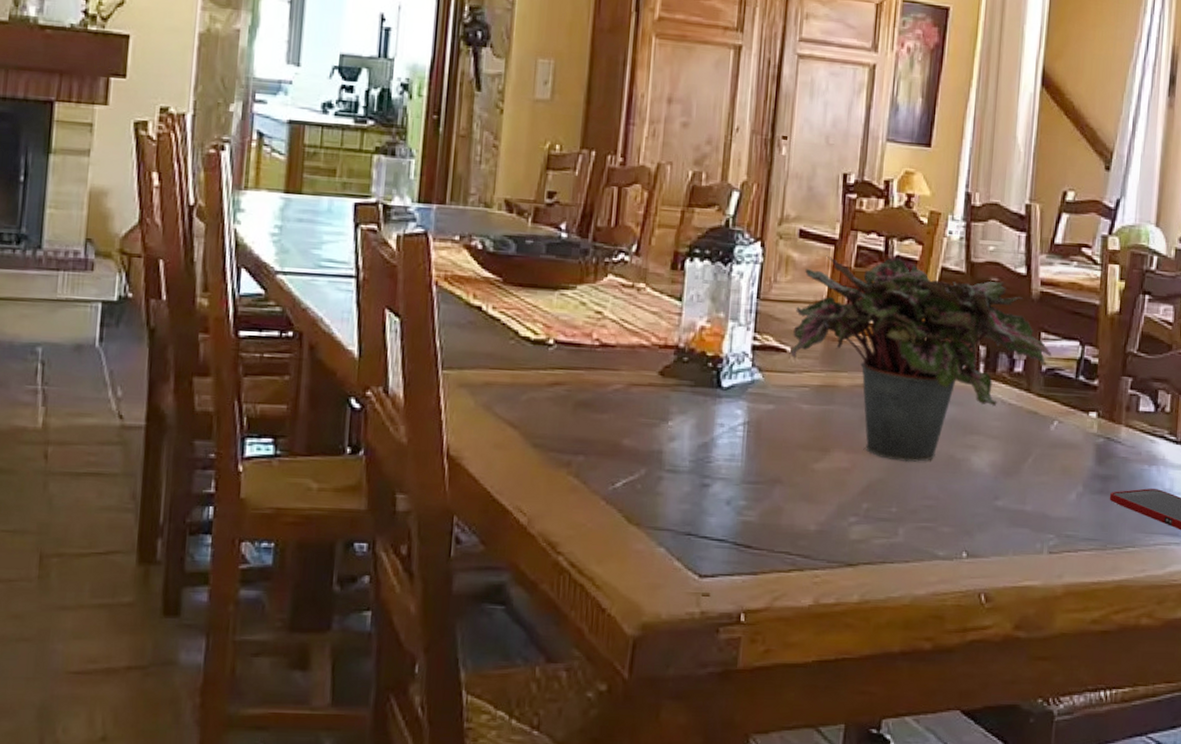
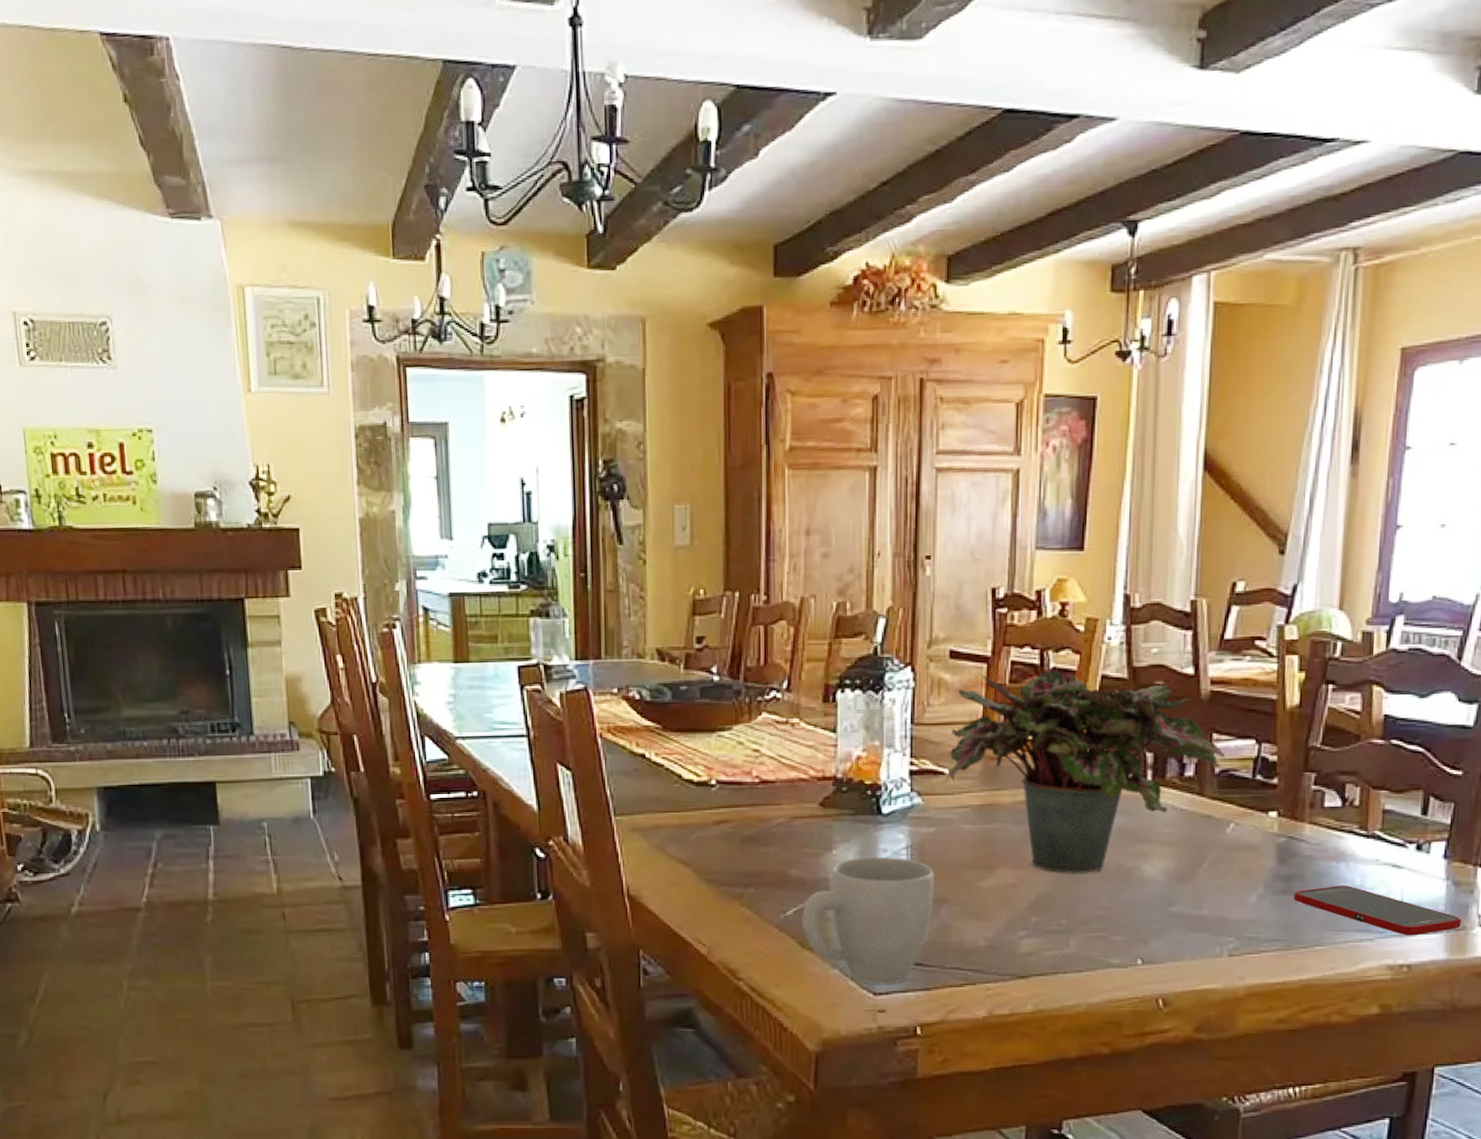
mug: none [630,430,770,566] -> present [802,856,935,984]

